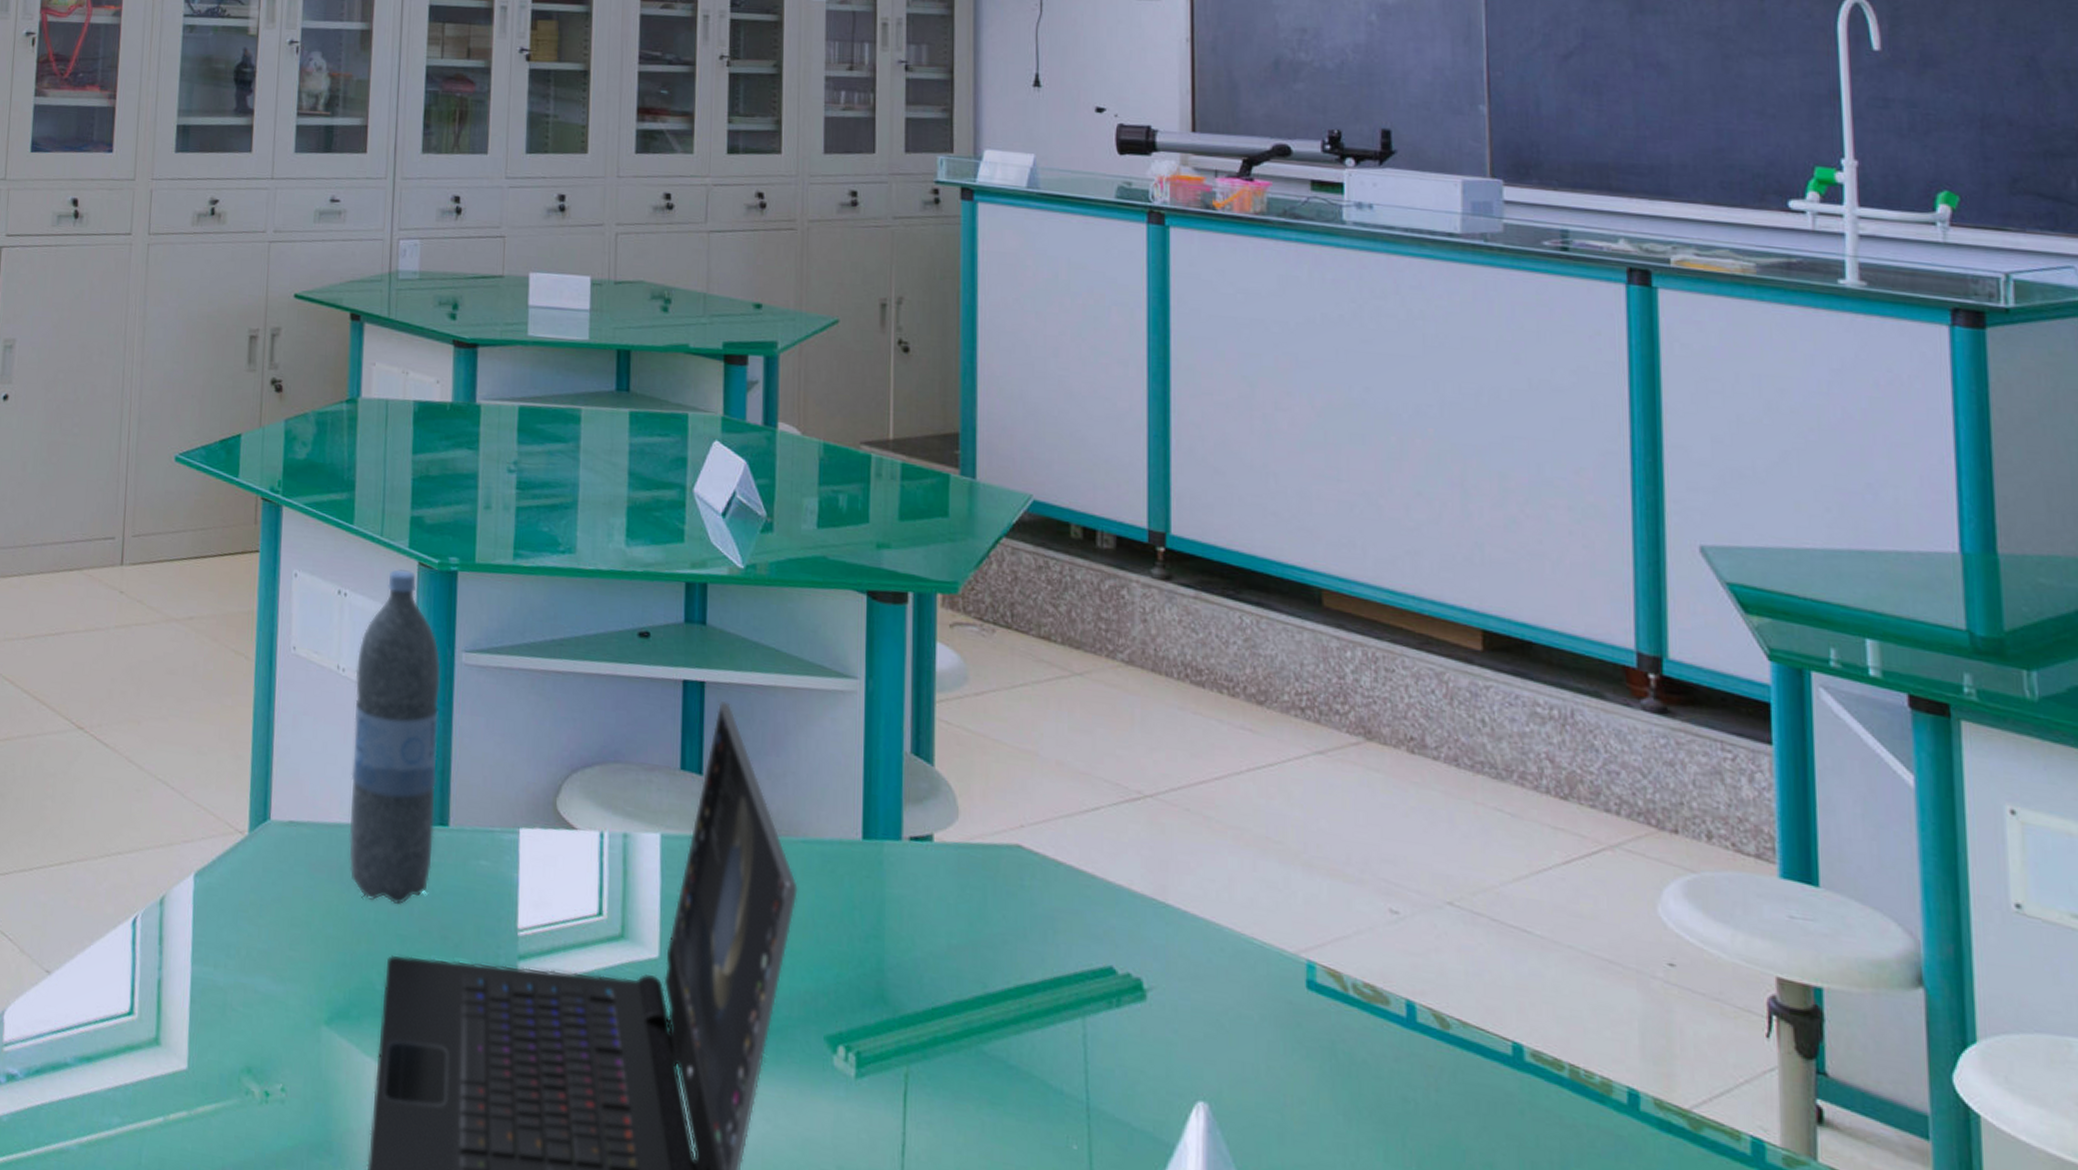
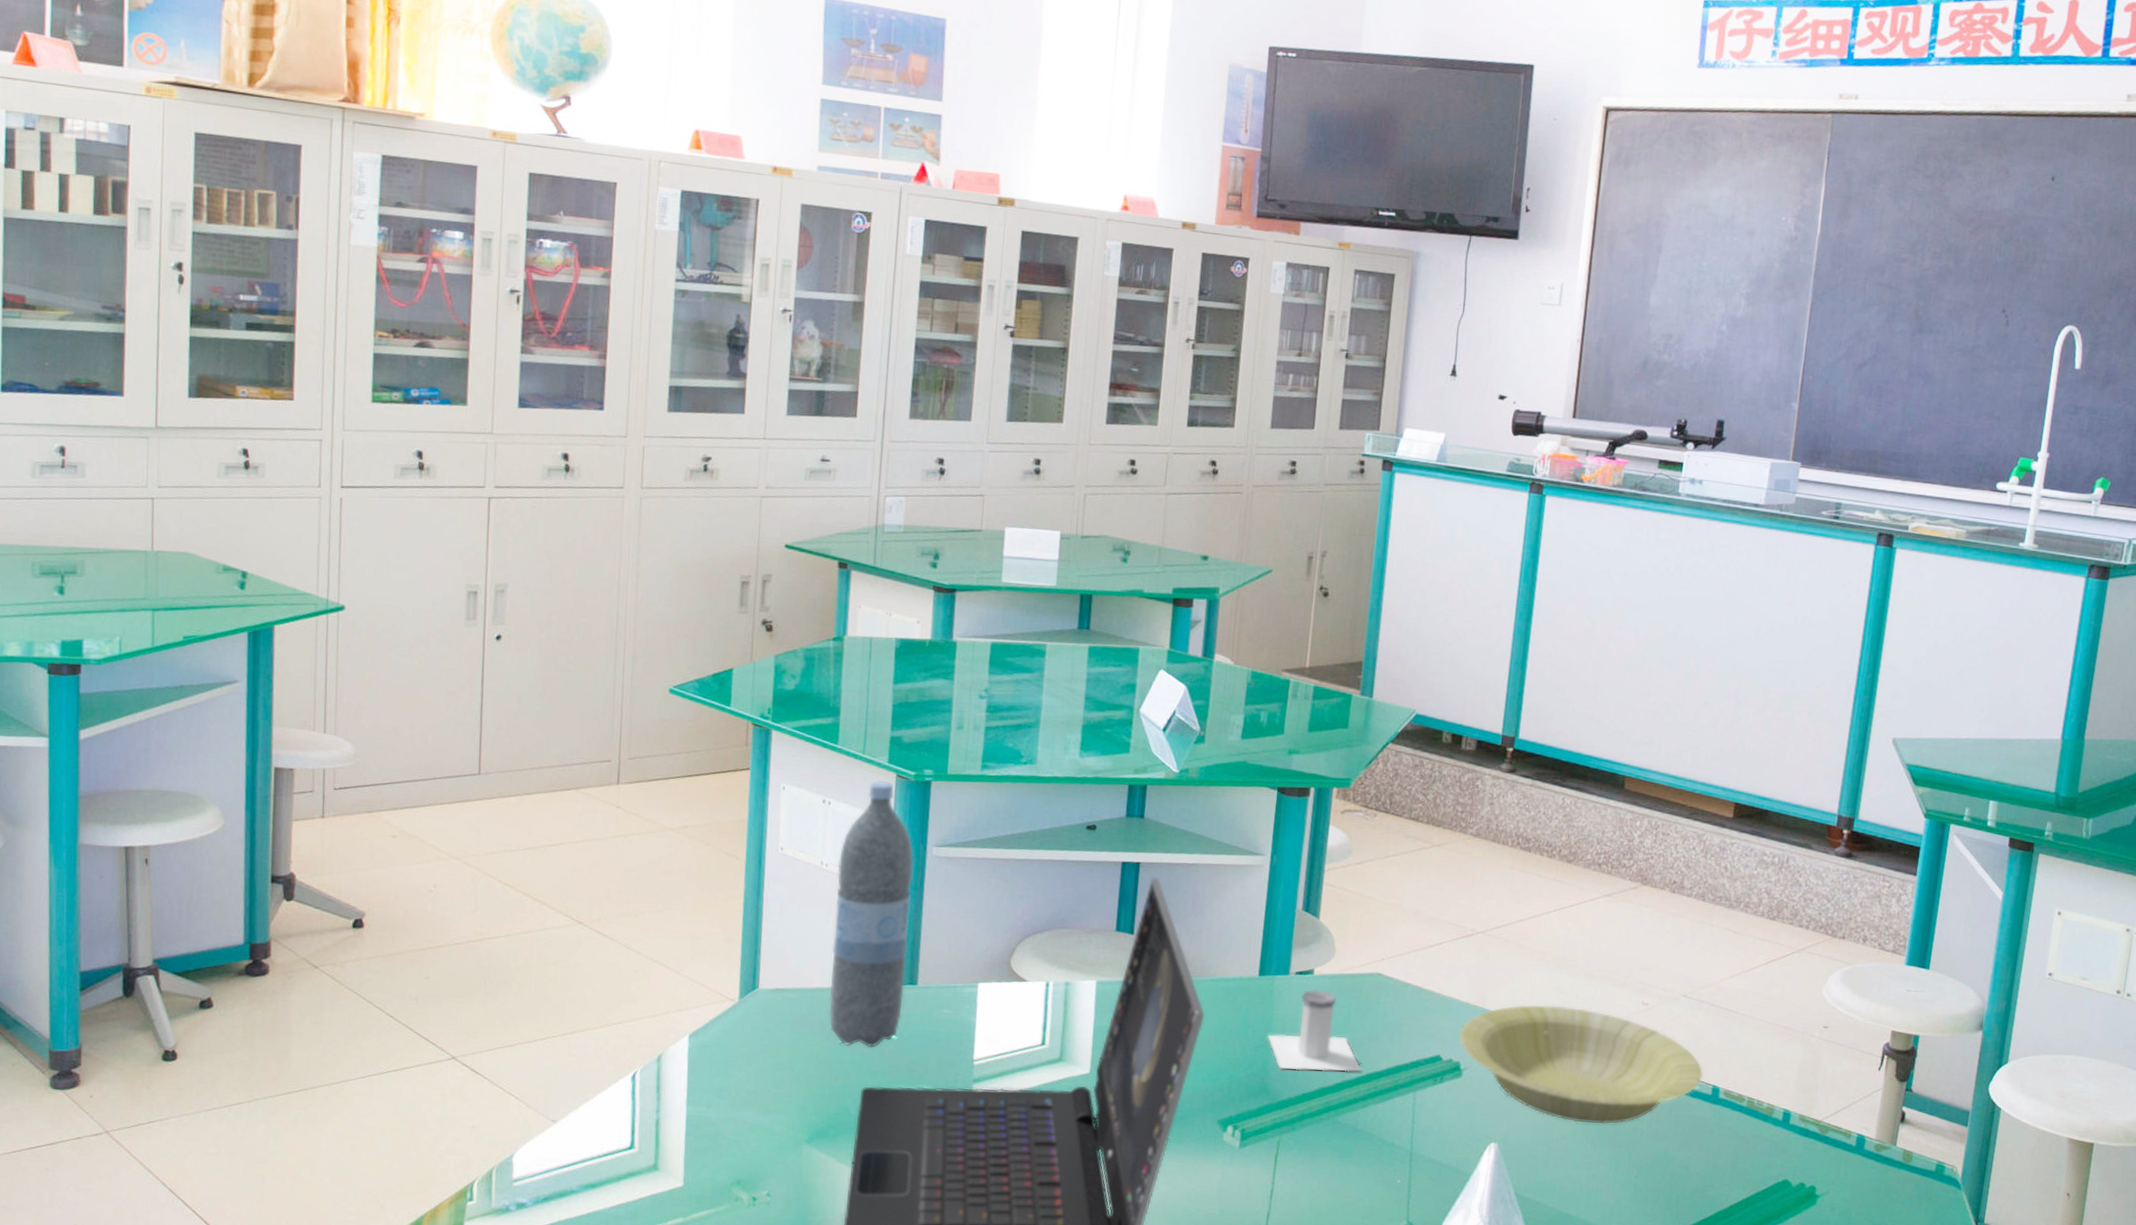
salt shaker: none [879,862,1008,982] -> present [1267,989,1361,1072]
bowl: none [1136,902,1494,1089] -> present [1459,1005,1703,1125]

